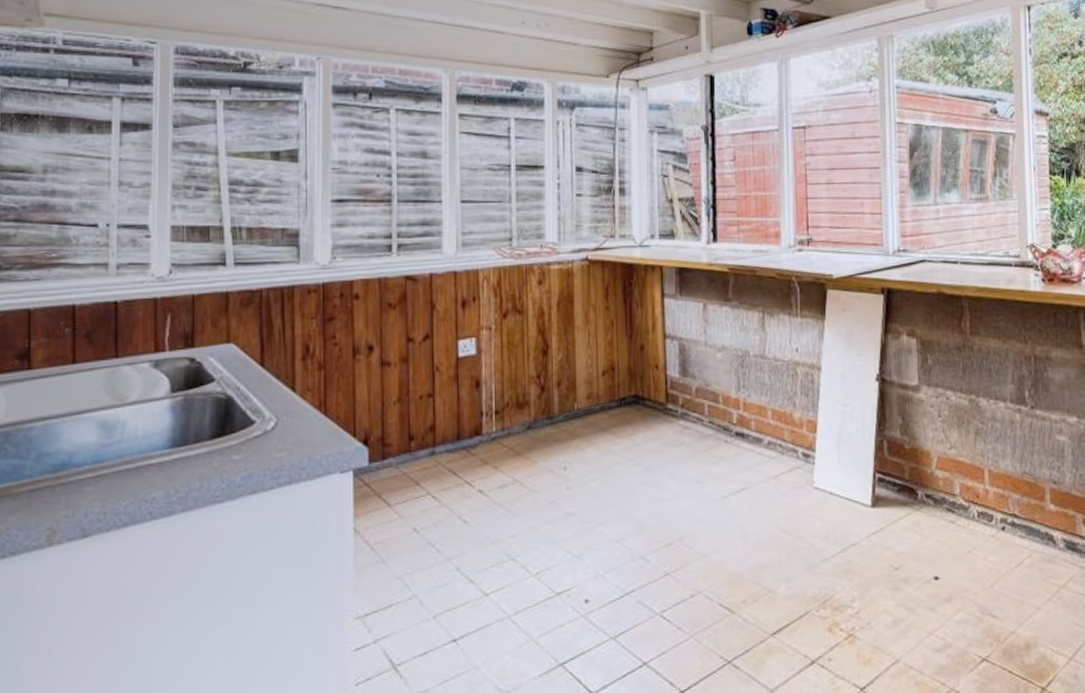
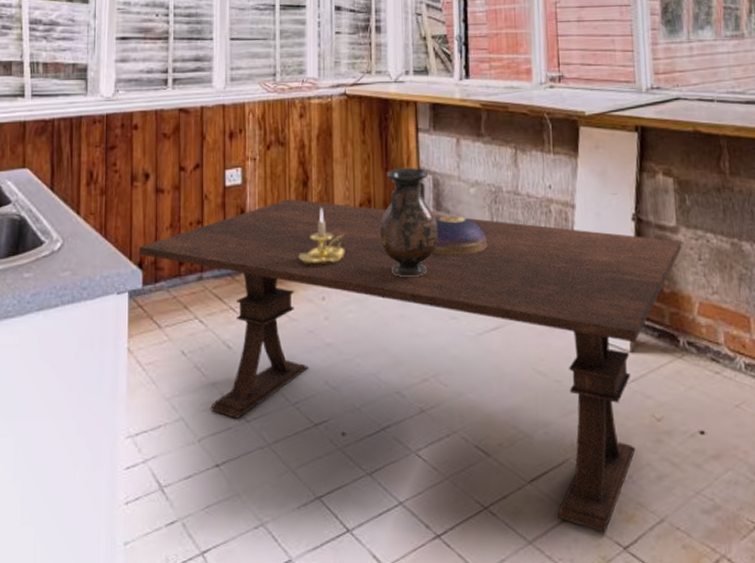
dining table: none [363,369,923,677] -> present [138,199,682,533]
candle holder: none [538,377,587,436] -> present [298,208,344,266]
vase: none [625,334,684,445] -> present [381,168,439,278]
decorative bowl: none [678,381,734,421] -> present [433,216,488,256]

